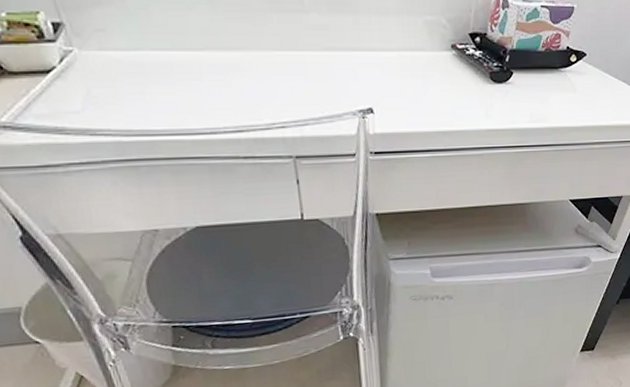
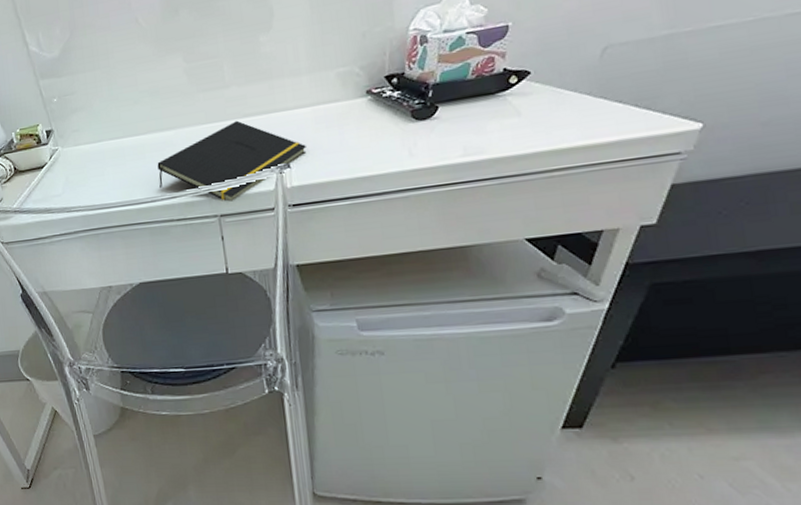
notepad: none [218,53,390,141] -> present [157,120,306,201]

